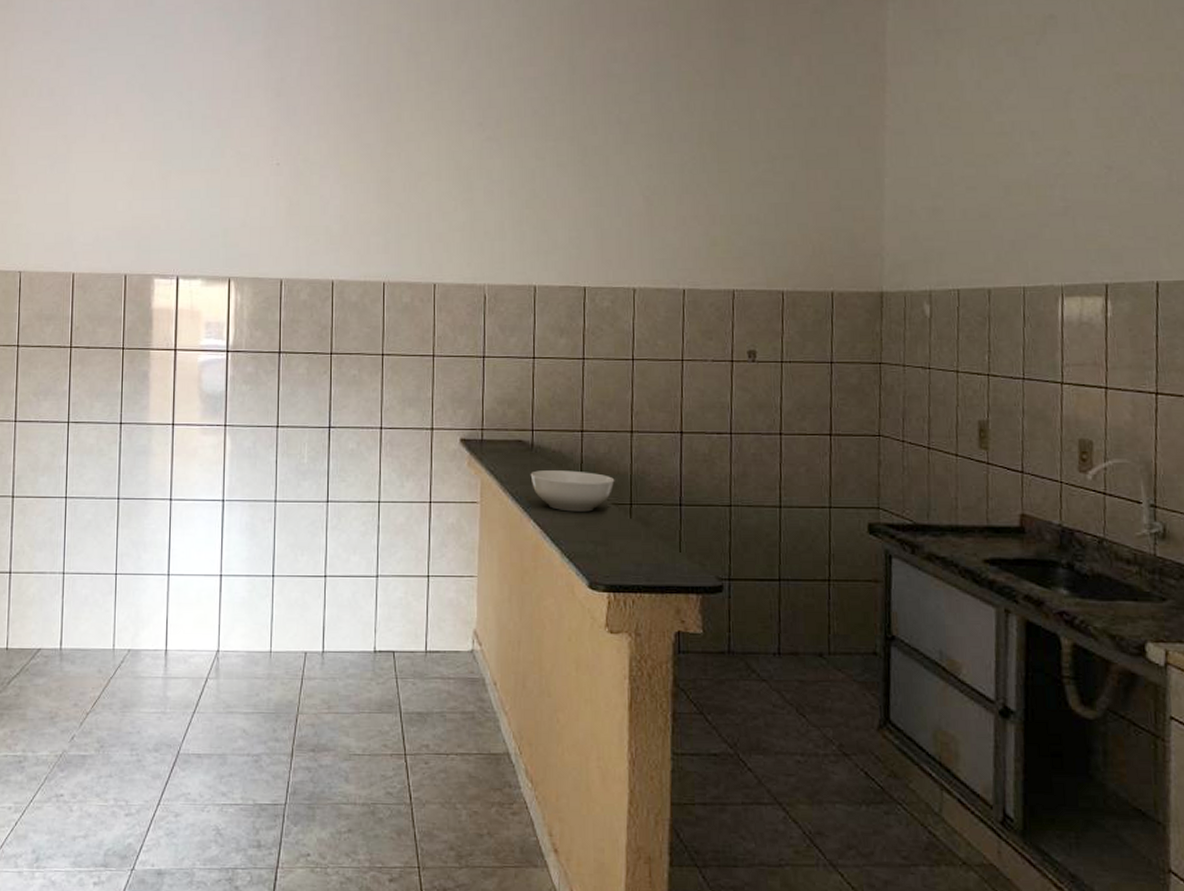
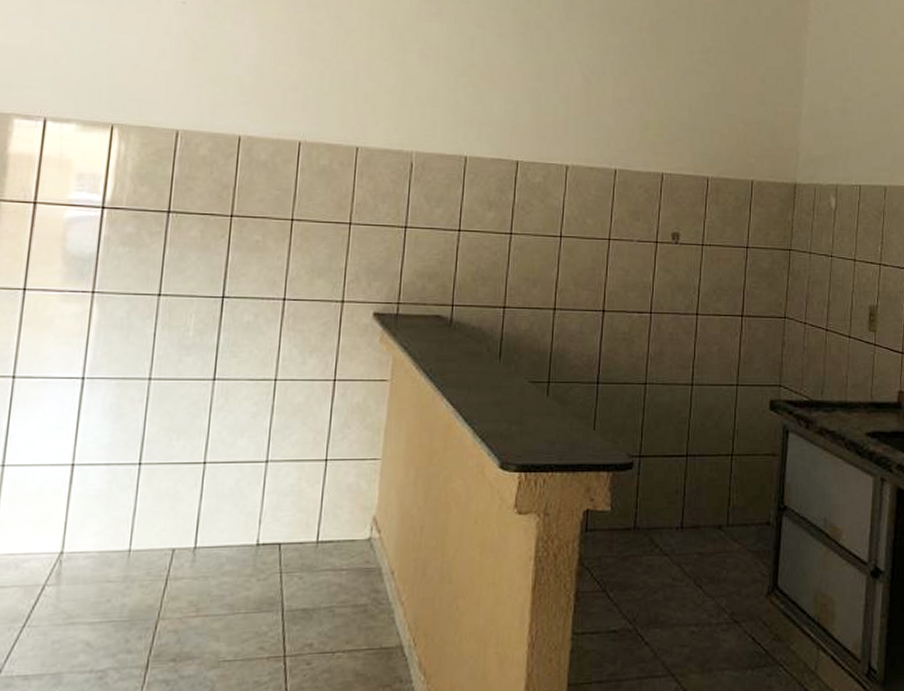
bowl: present [530,470,615,512] -> none [447,347,534,390]

